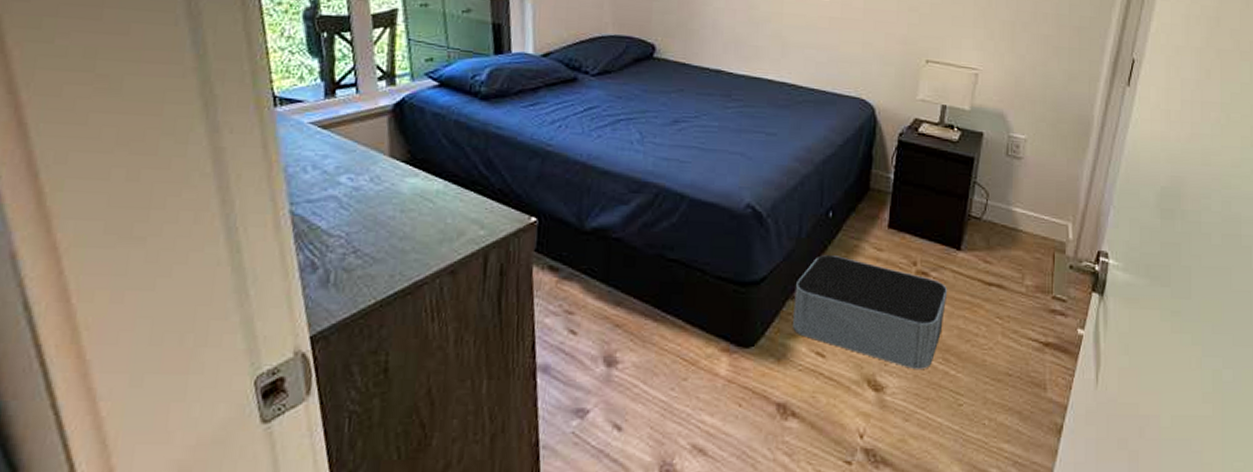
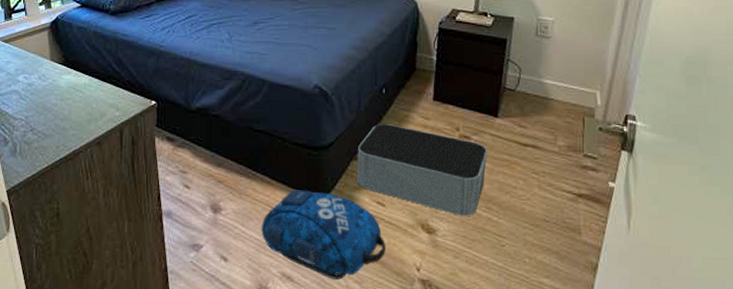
backpack: none [668,336,824,451] -> present [261,190,386,280]

